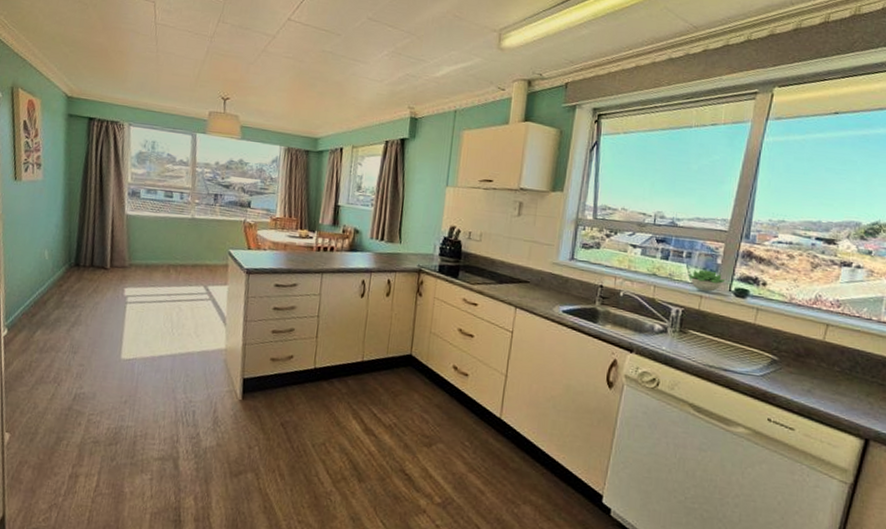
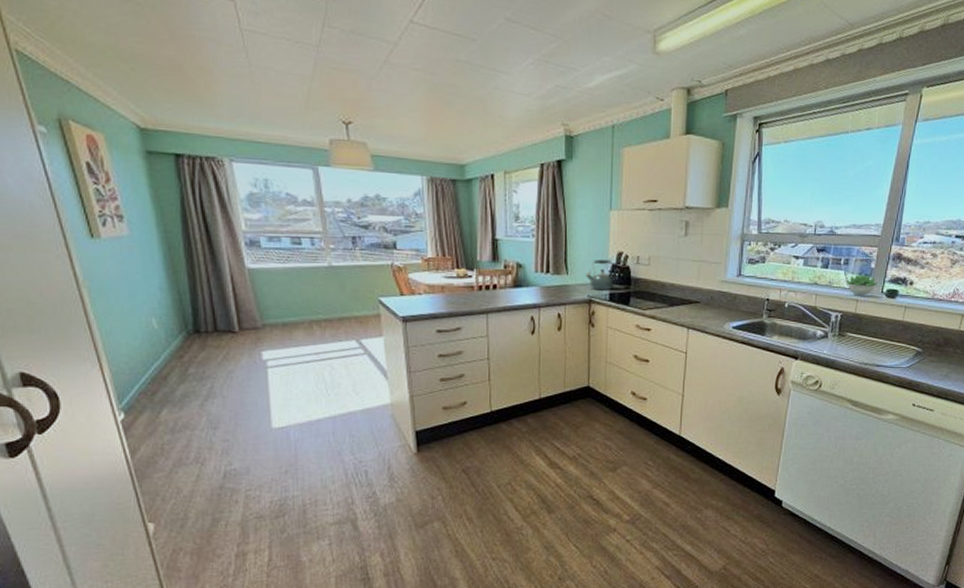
kettle: none [416,232,446,262] -> present [584,260,615,291]

